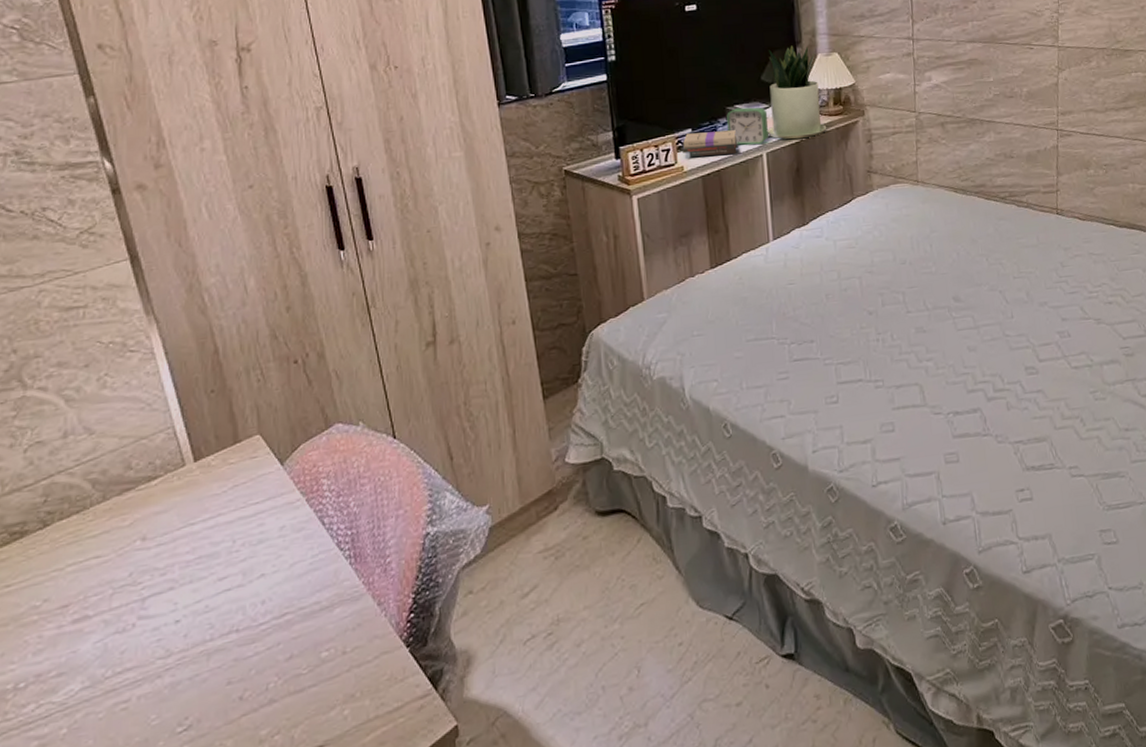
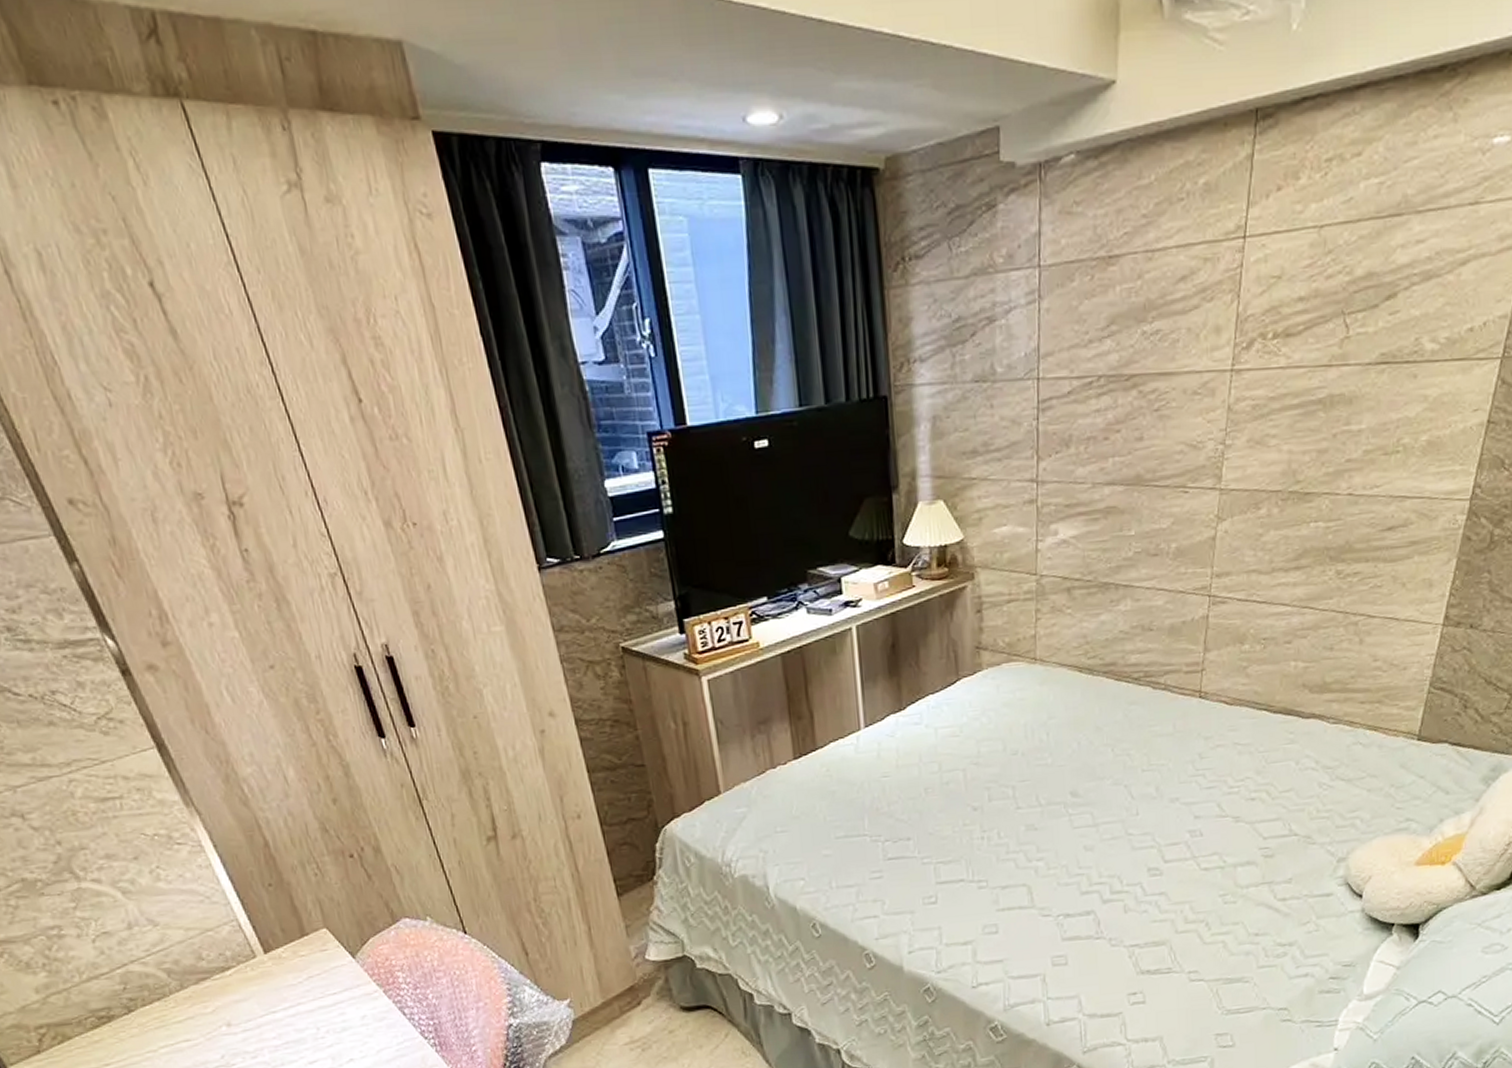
books: present [682,130,738,158] -> none [756,598,823,632]
alarm clock: present [727,107,768,145] -> none [808,570,858,617]
planter: present [768,45,827,140] -> none [857,491,929,610]

